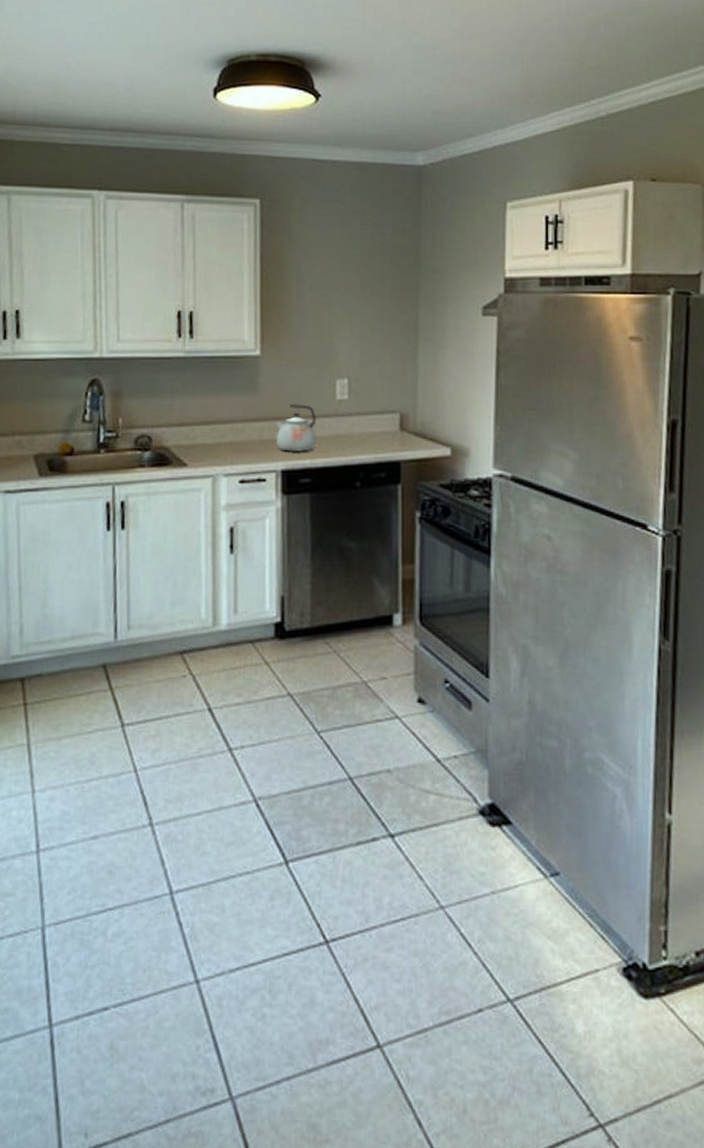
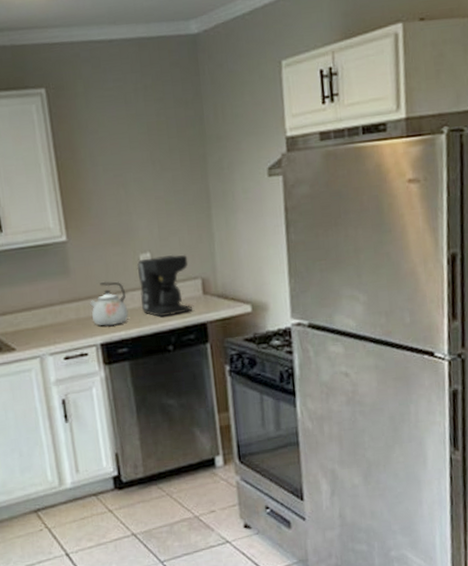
coffee maker: none [331,383,388,449] -> present [136,254,192,317]

